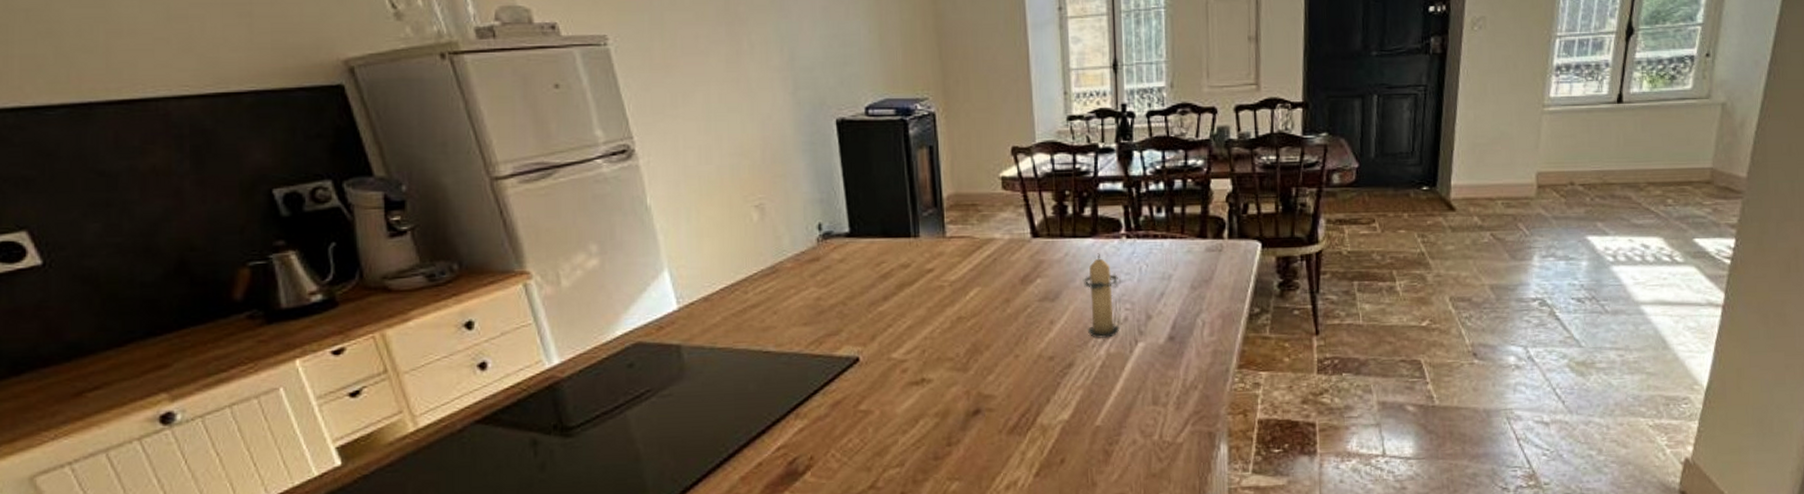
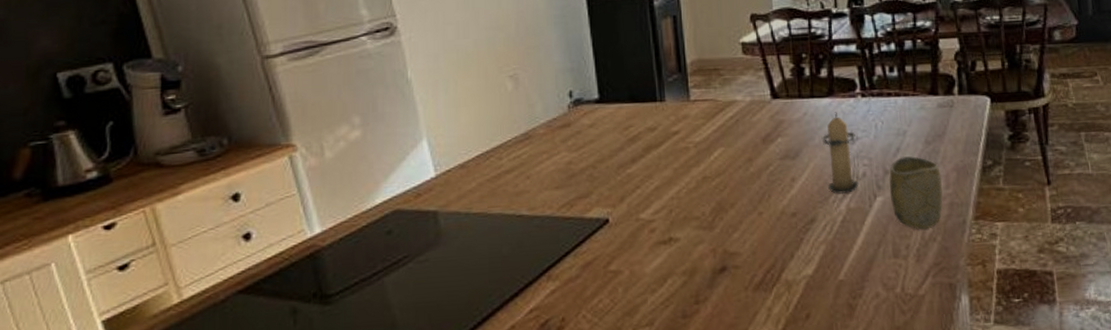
cup: none [1151,301,1207,377] -> present [889,156,943,230]

